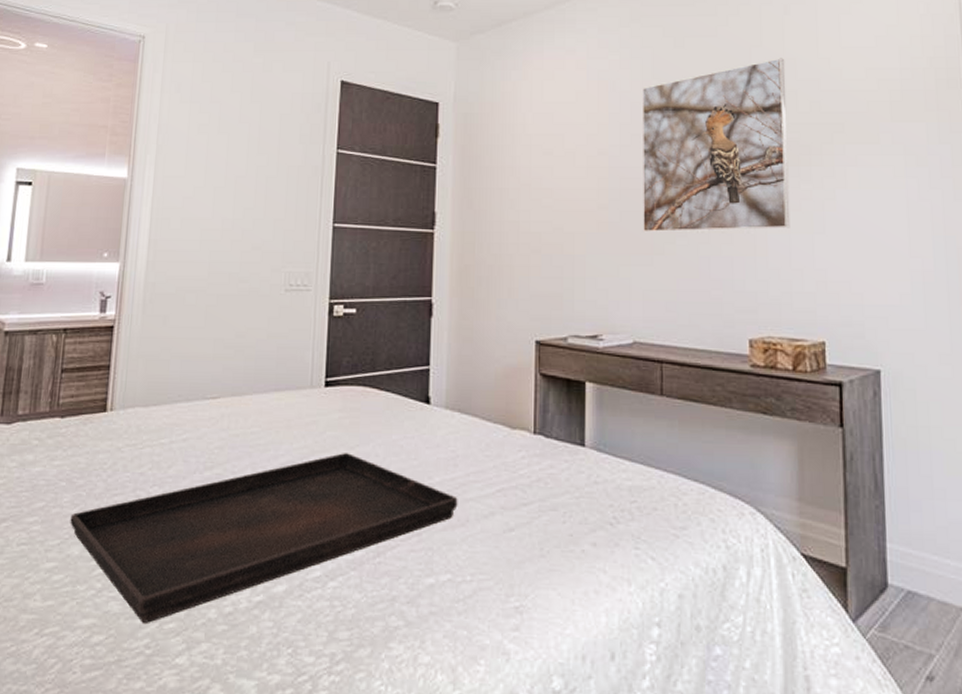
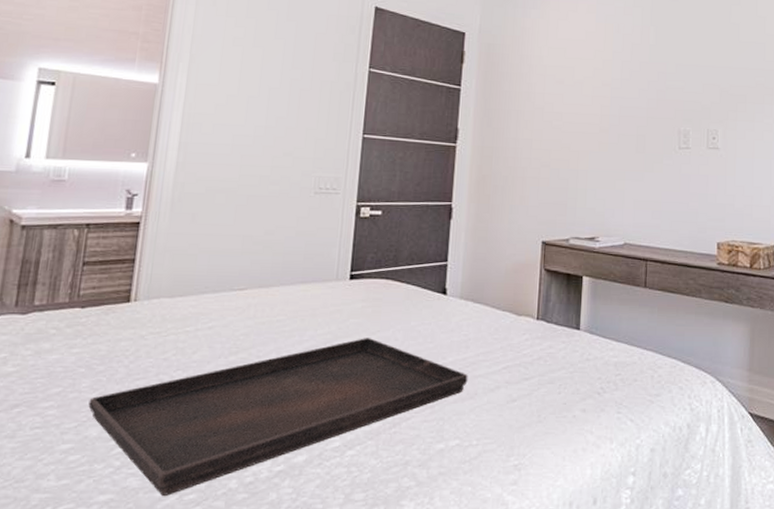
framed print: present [641,58,790,233] -> none [637,15,757,154]

